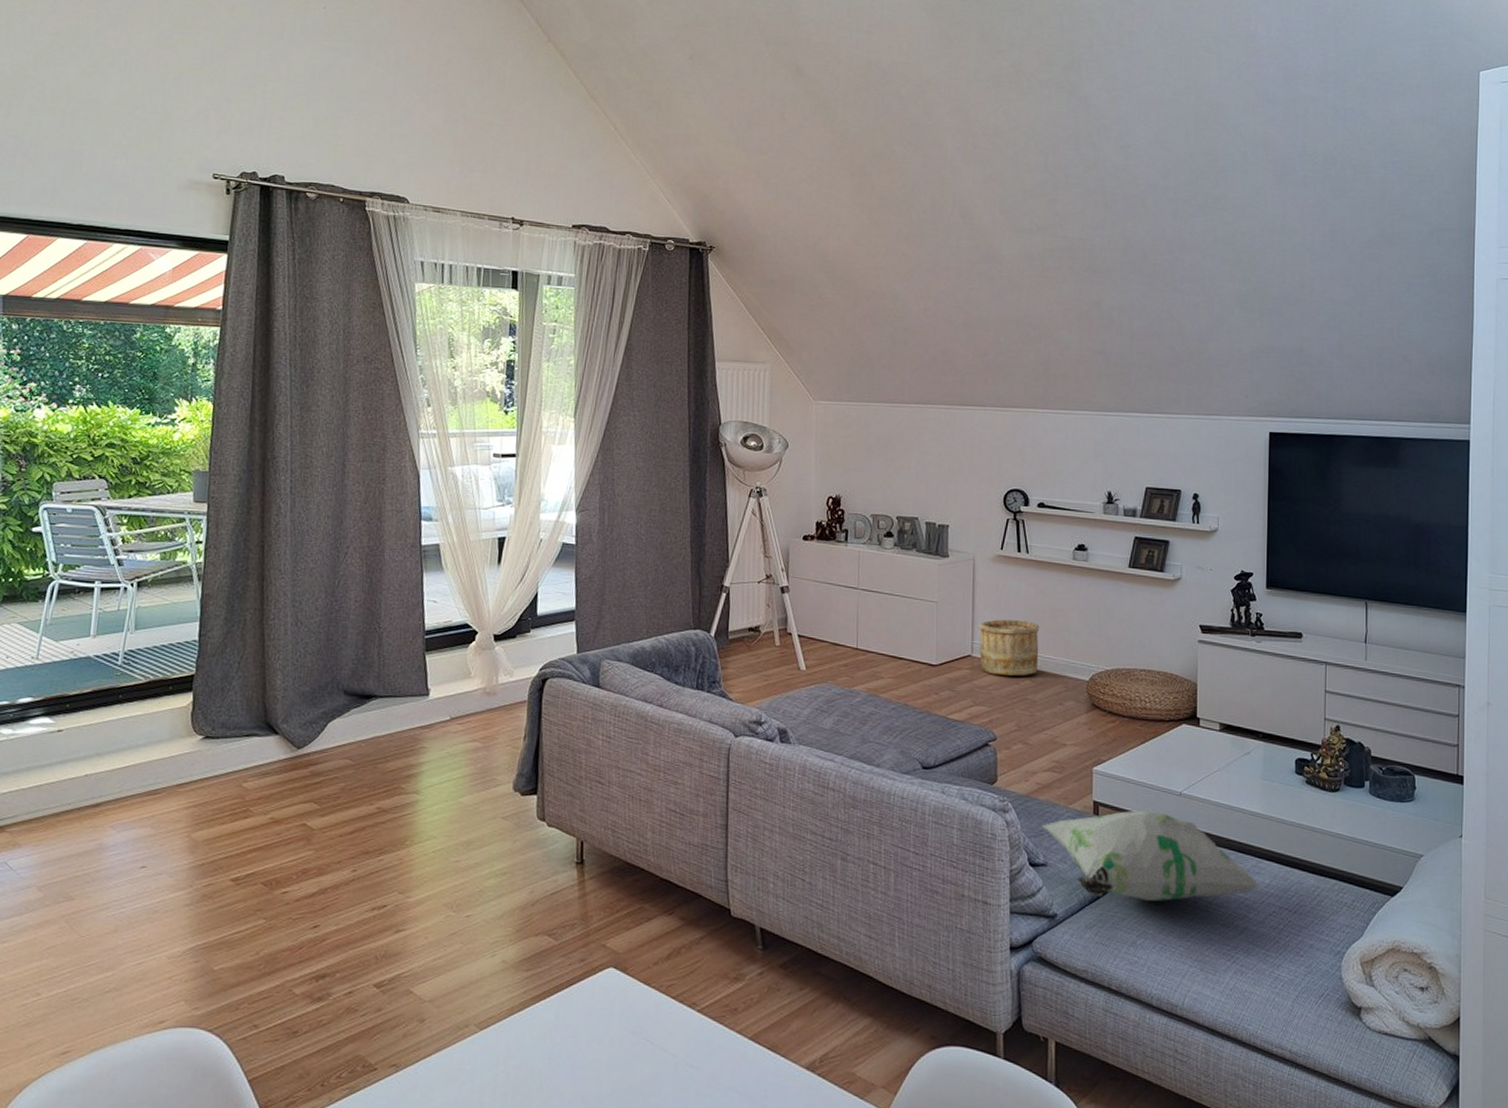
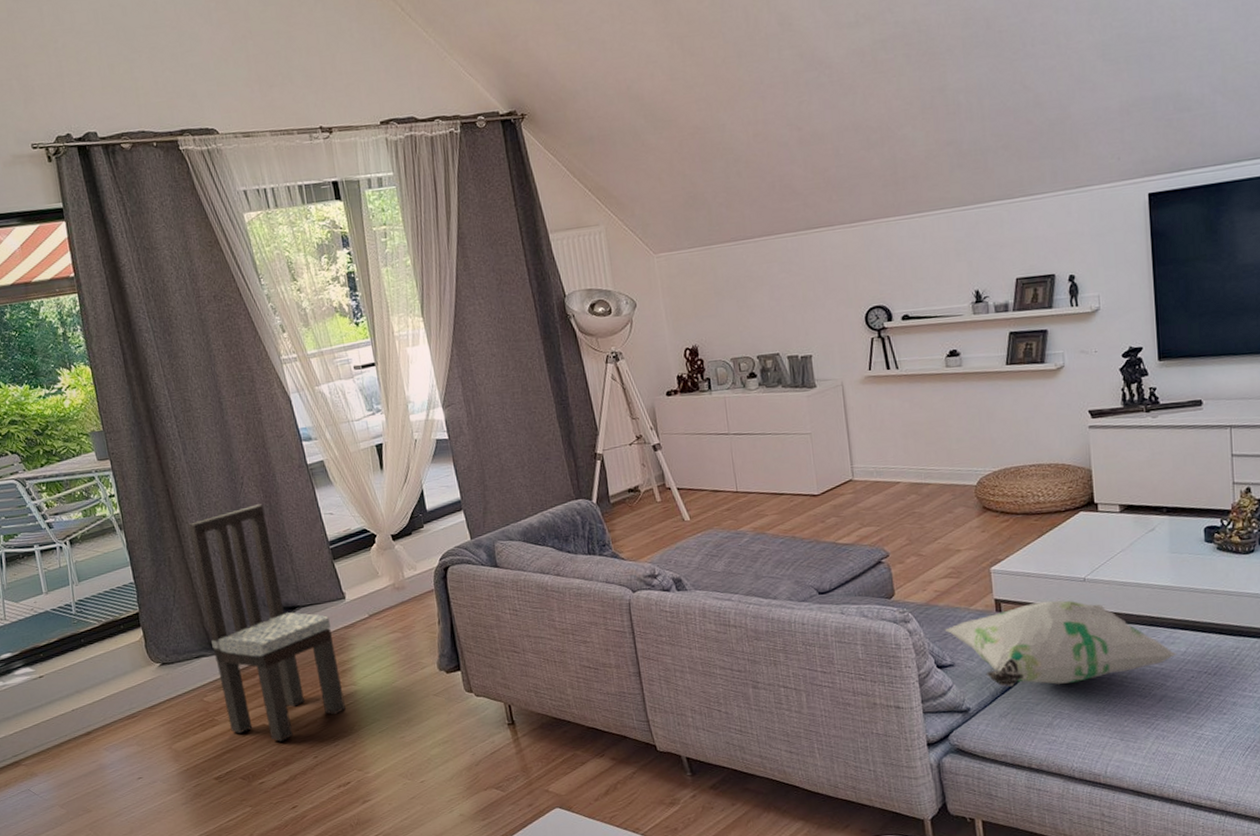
dining chair: none [265,578,406,846] -> present [187,504,346,741]
wooden bucket: present [978,619,1040,676] -> none [856,436,923,495]

